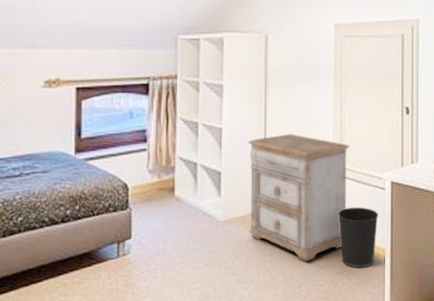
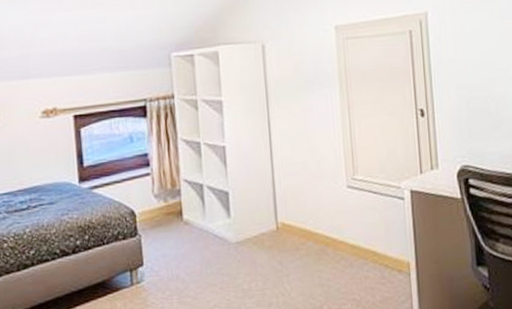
nightstand: present [247,134,350,261] -> none [253,147,365,280]
wastebasket: present [338,207,379,268] -> none [355,219,400,284]

